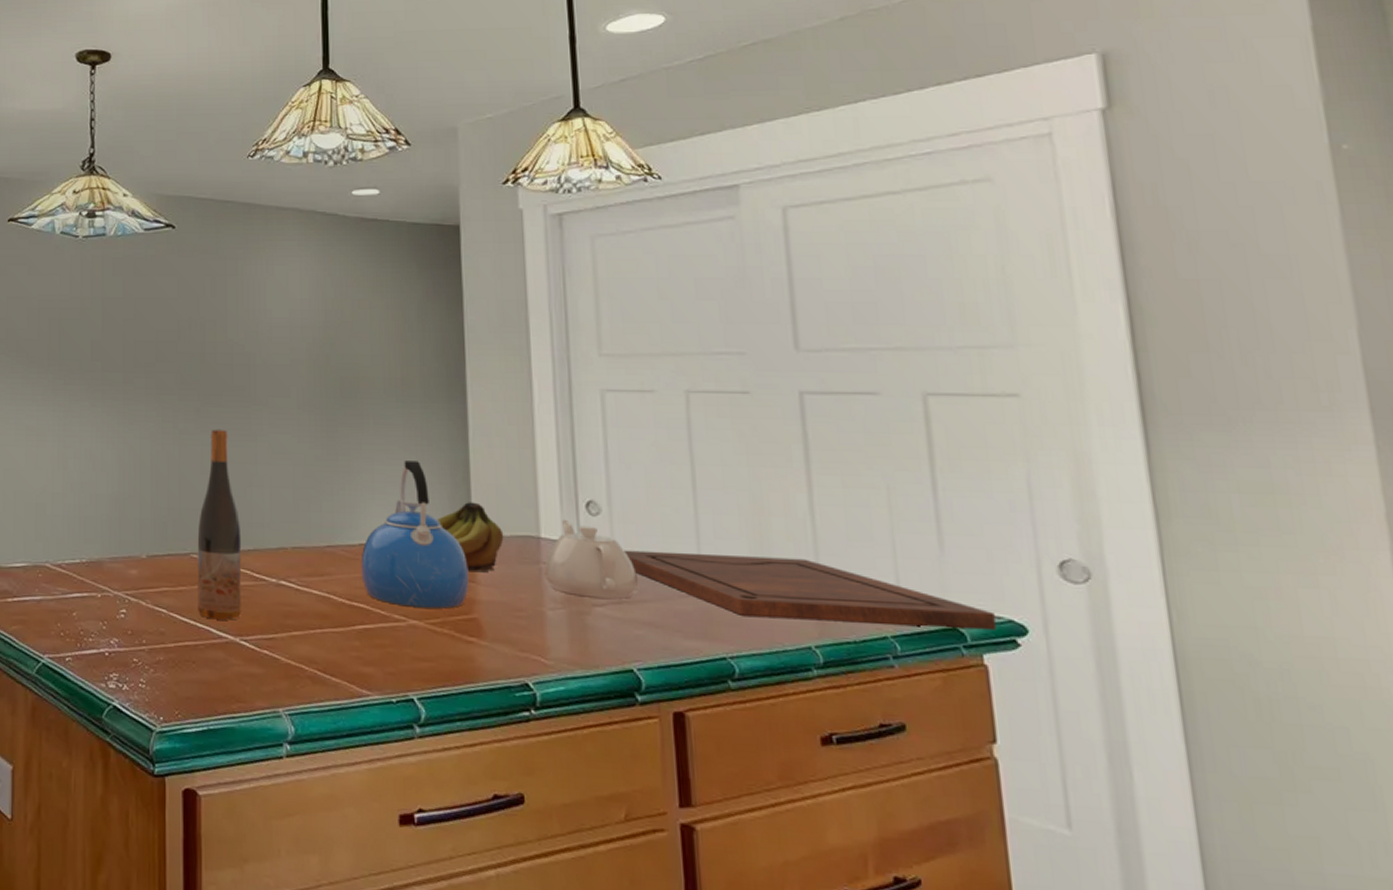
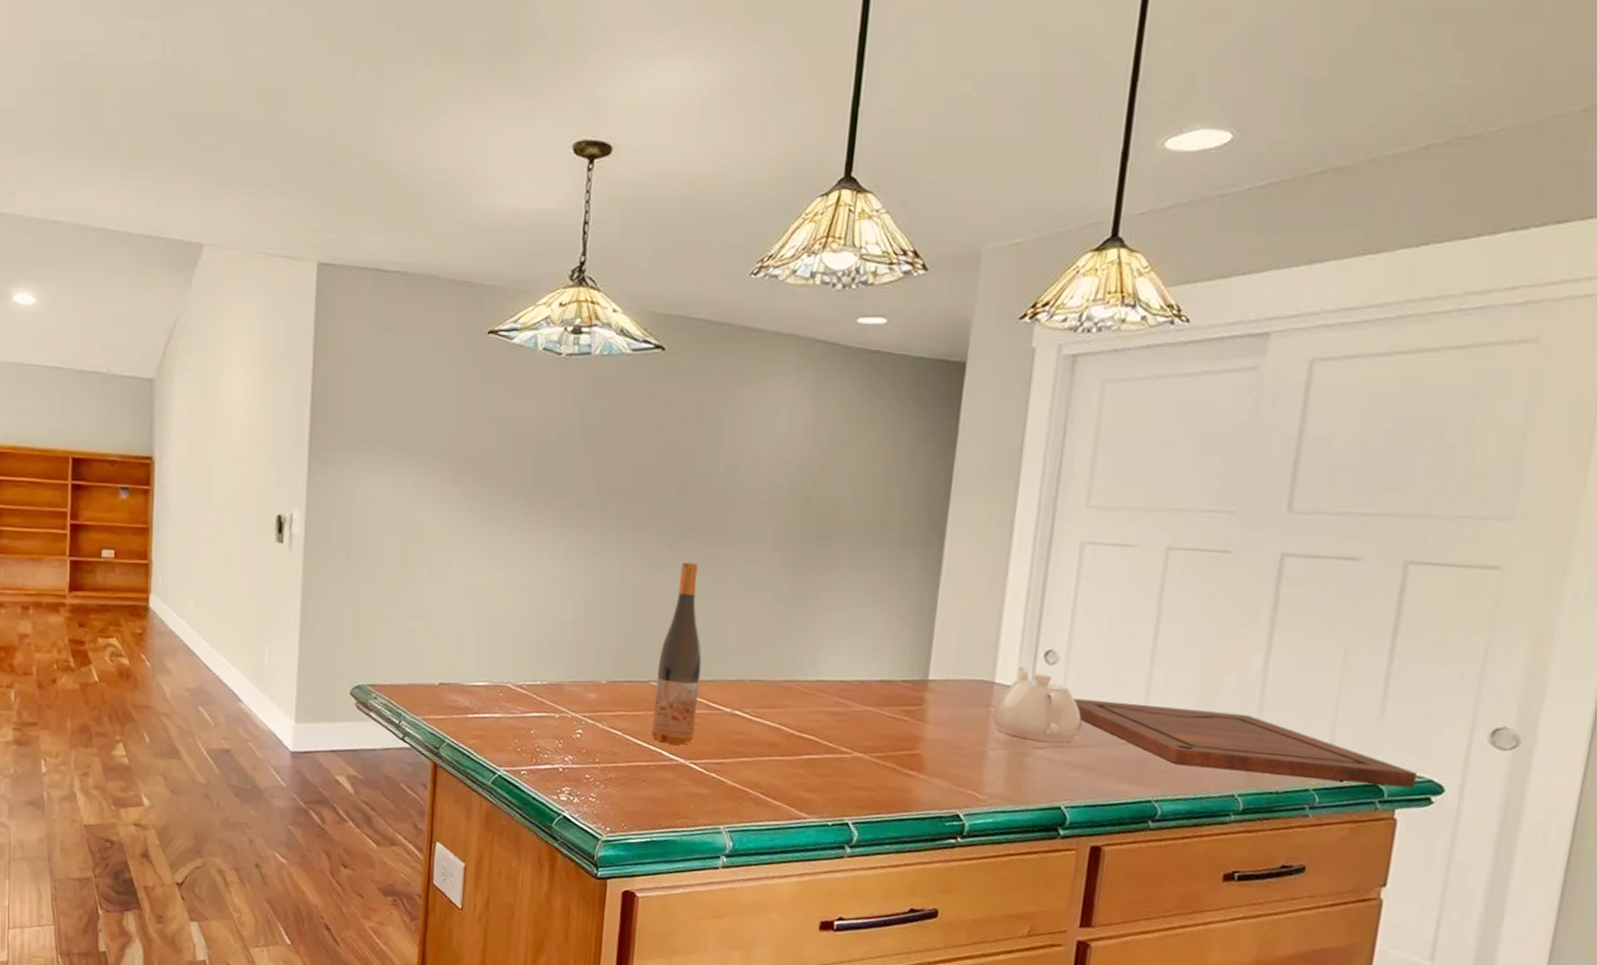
kettle: present [361,461,469,609] -> none [814,602,920,744]
fruit: present [437,502,504,573] -> none [896,645,959,713]

